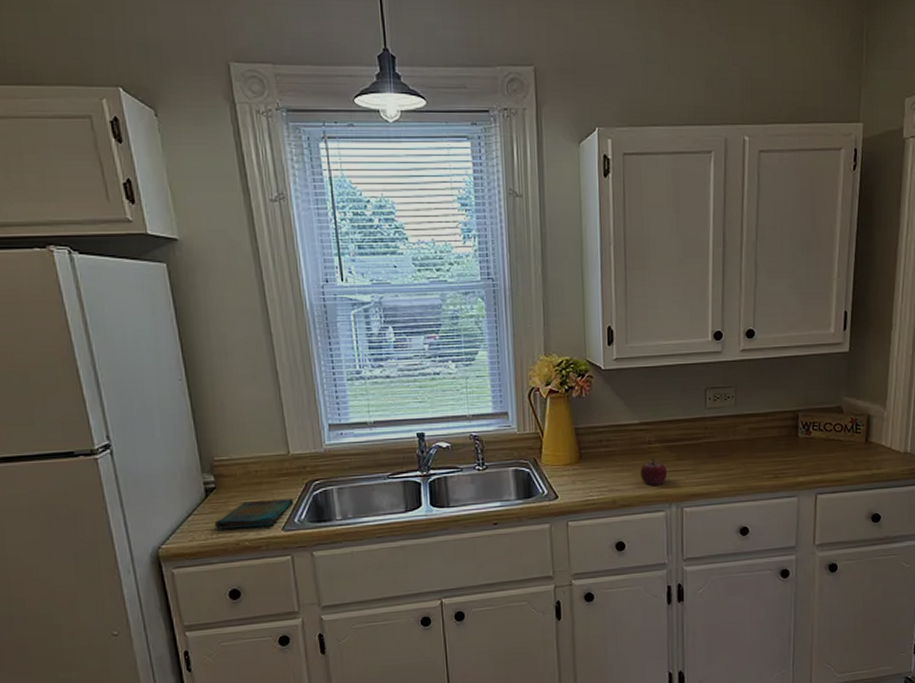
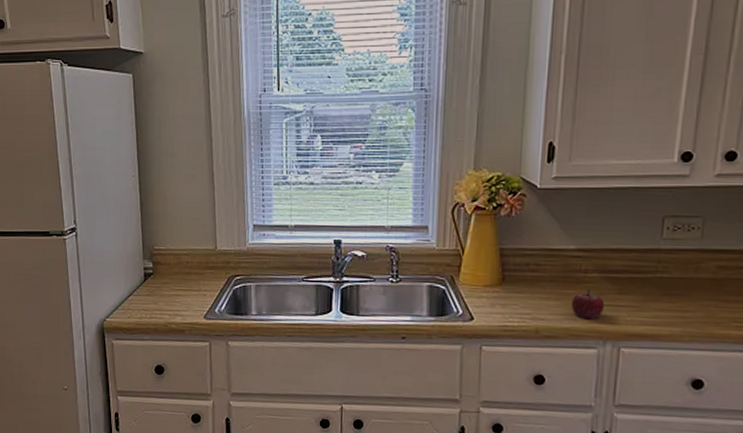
dish towel: present [214,498,293,530] -> none [149,289,216,313]

